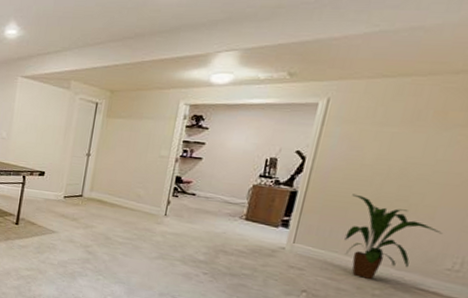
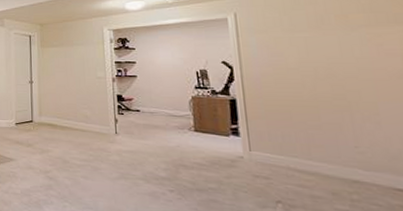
house plant: present [344,194,442,279] -> none [290,97,394,183]

